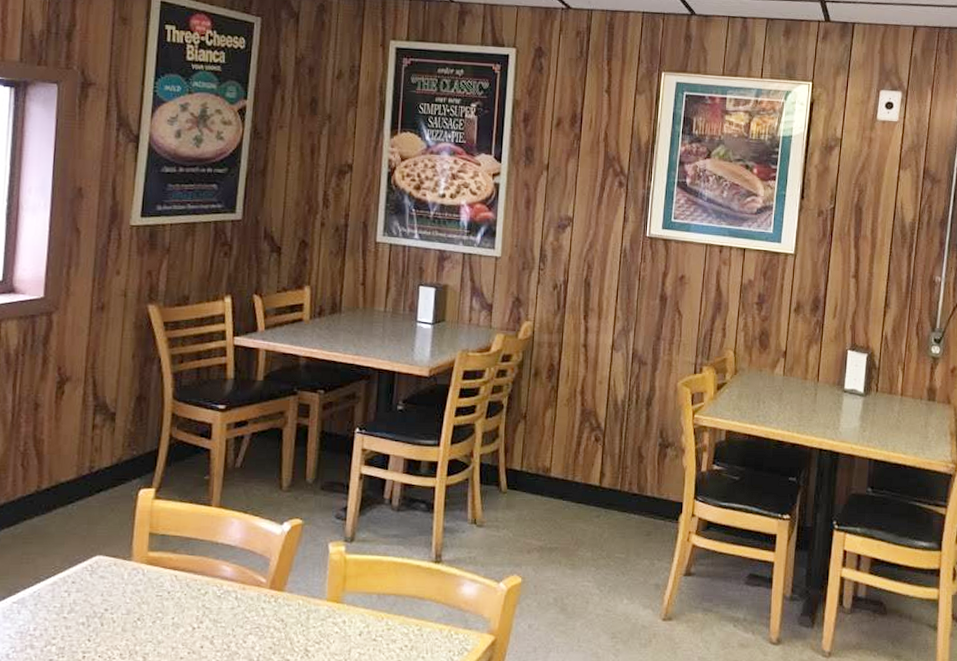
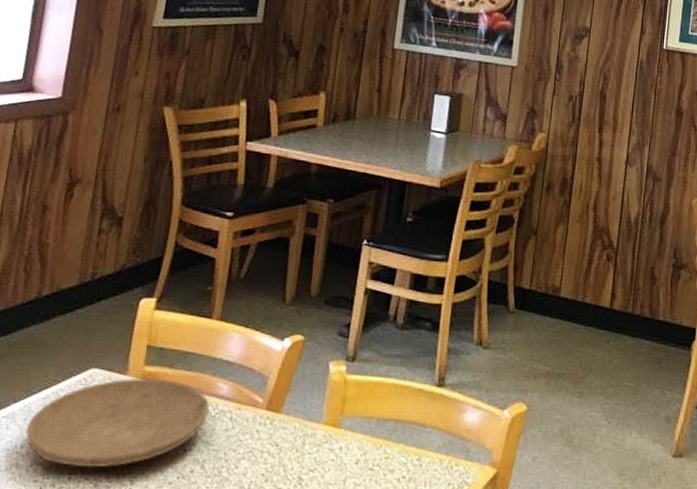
plate: none [37,563,215,647] -> present [25,377,210,468]

